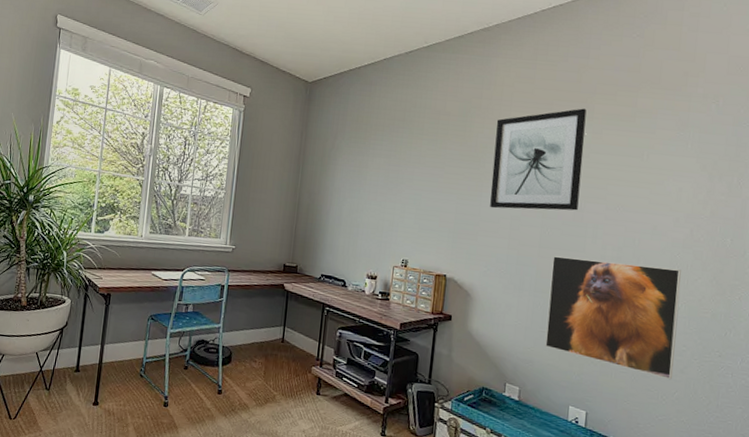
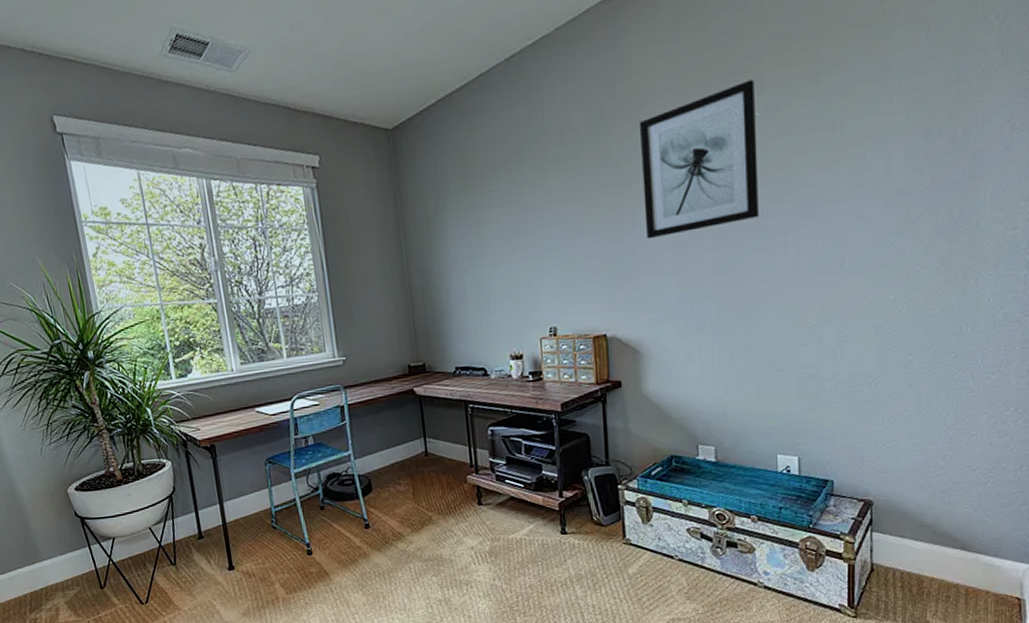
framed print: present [545,256,681,380] -> none [735,261,900,399]

